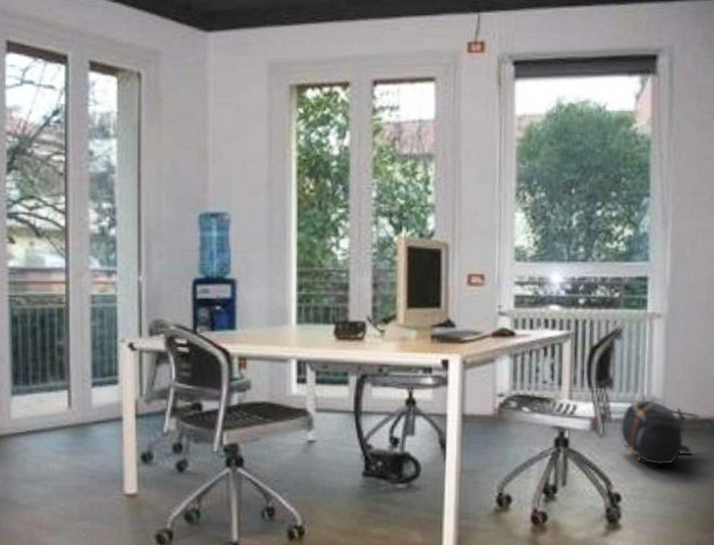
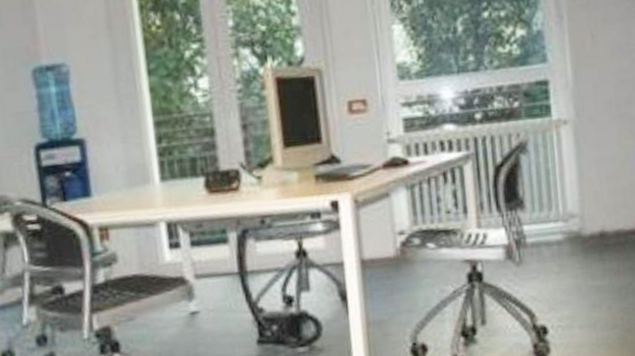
backpack: present [620,394,700,466] -> none [537,212,623,289]

